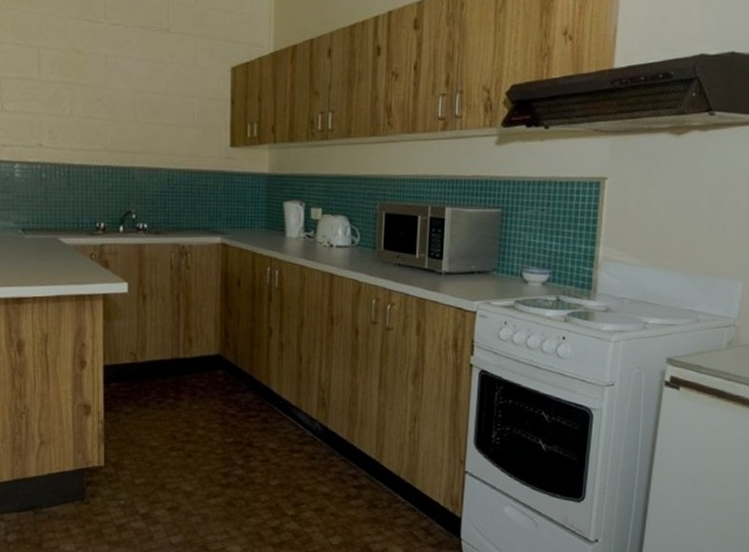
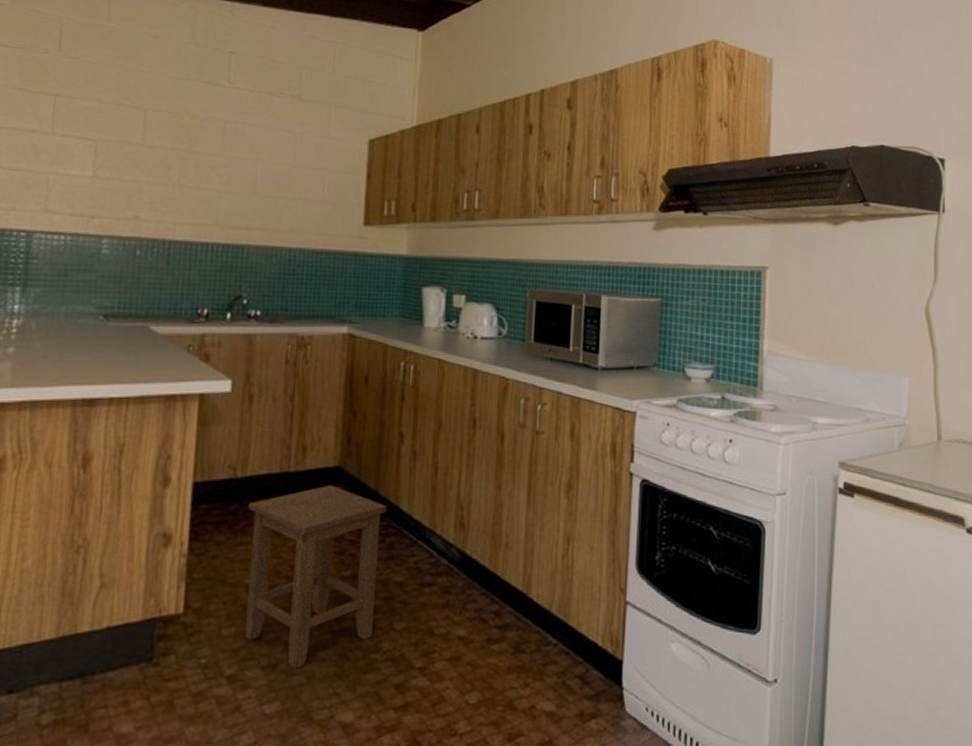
stool: none [148,369,261,511] -> present [245,484,388,669]

